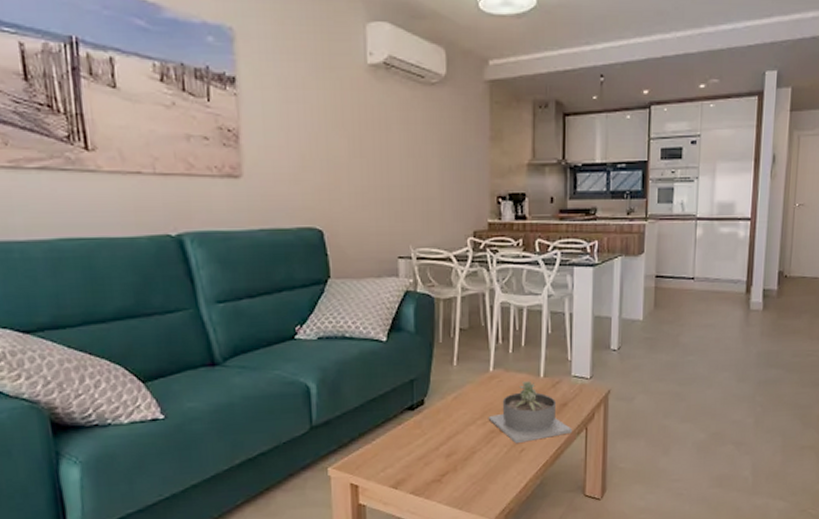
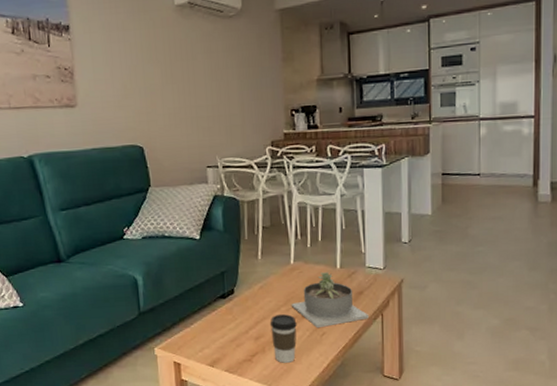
coffee cup: none [463,427,494,483] -> present [269,313,297,363]

